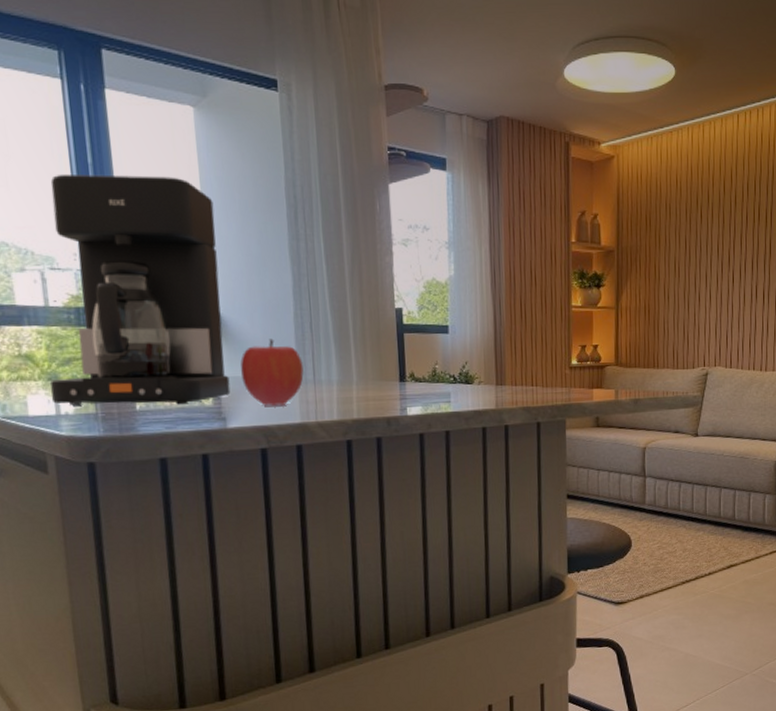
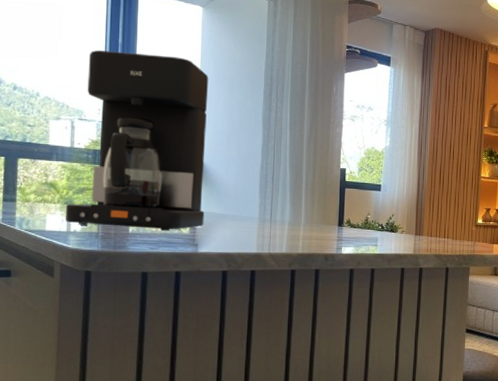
fruit: present [240,338,304,406] -> none [213,185,263,238]

